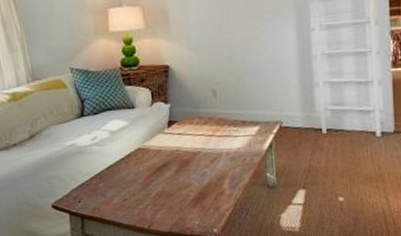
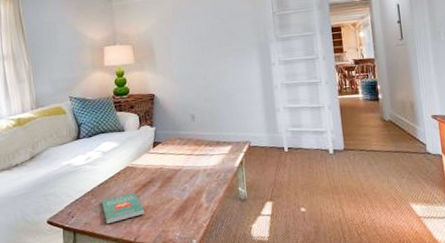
book: none [110,176,160,210] -> present [101,192,145,224]

